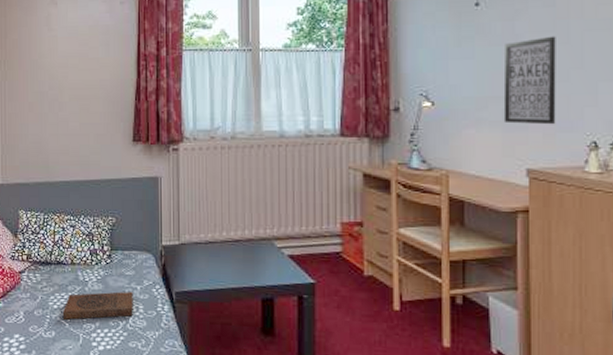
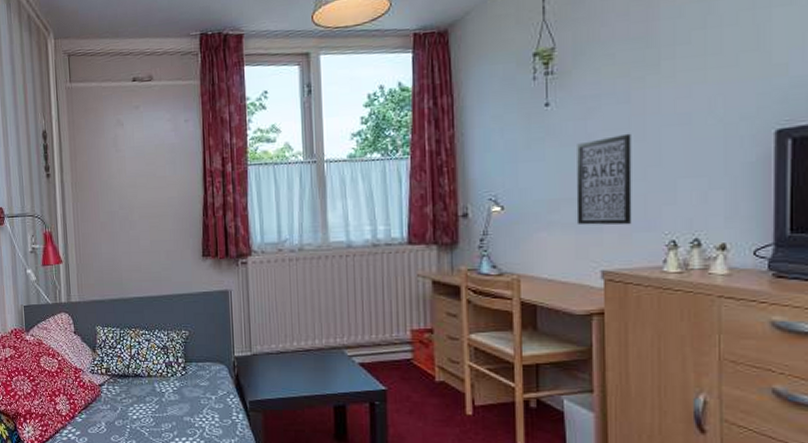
book: present [62,291,133,320] -> none [141,401,209,429]

